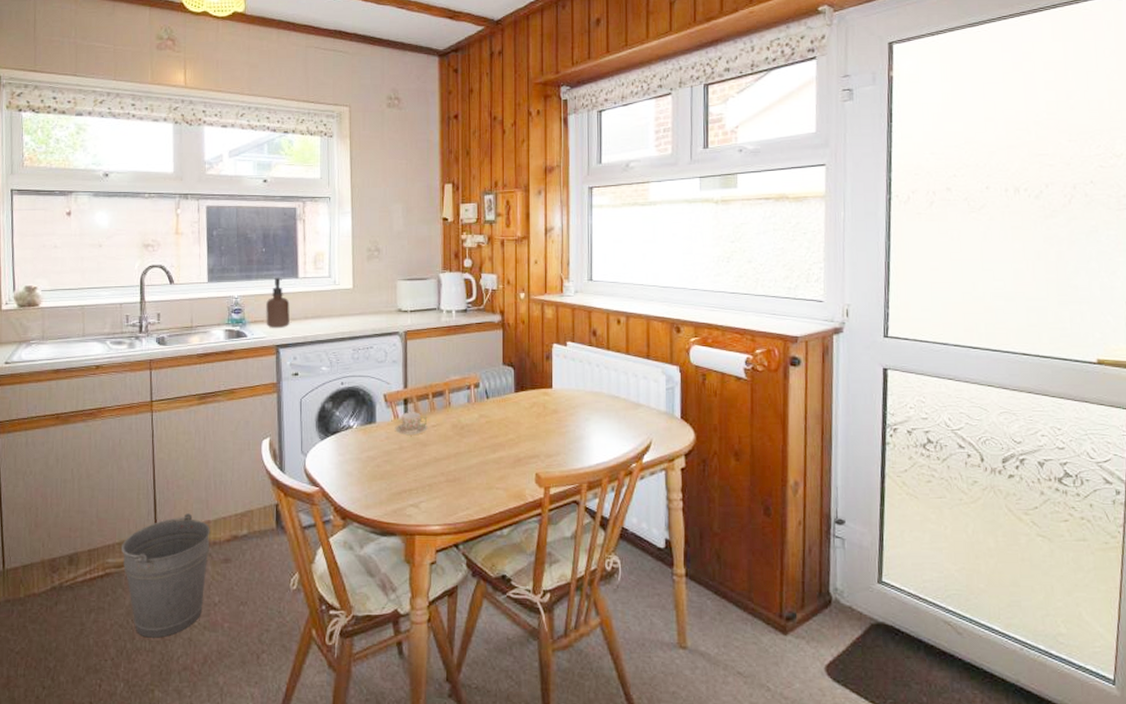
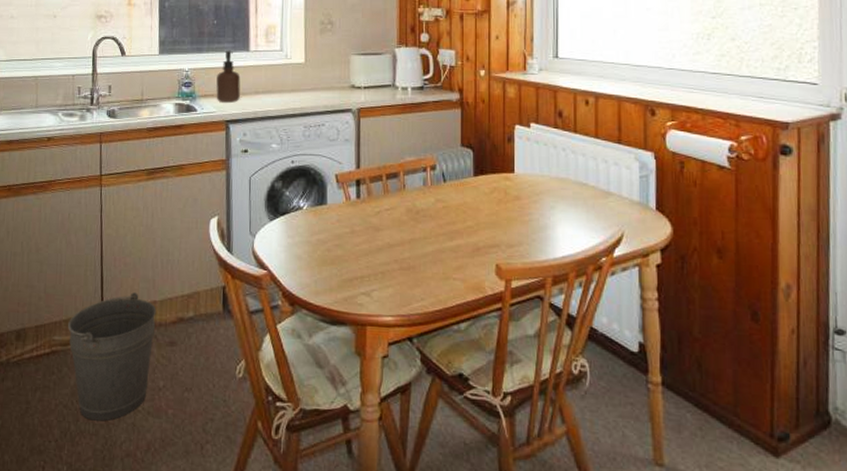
teacup: present [395,412,428,436] -> none [346,194,381,219]

